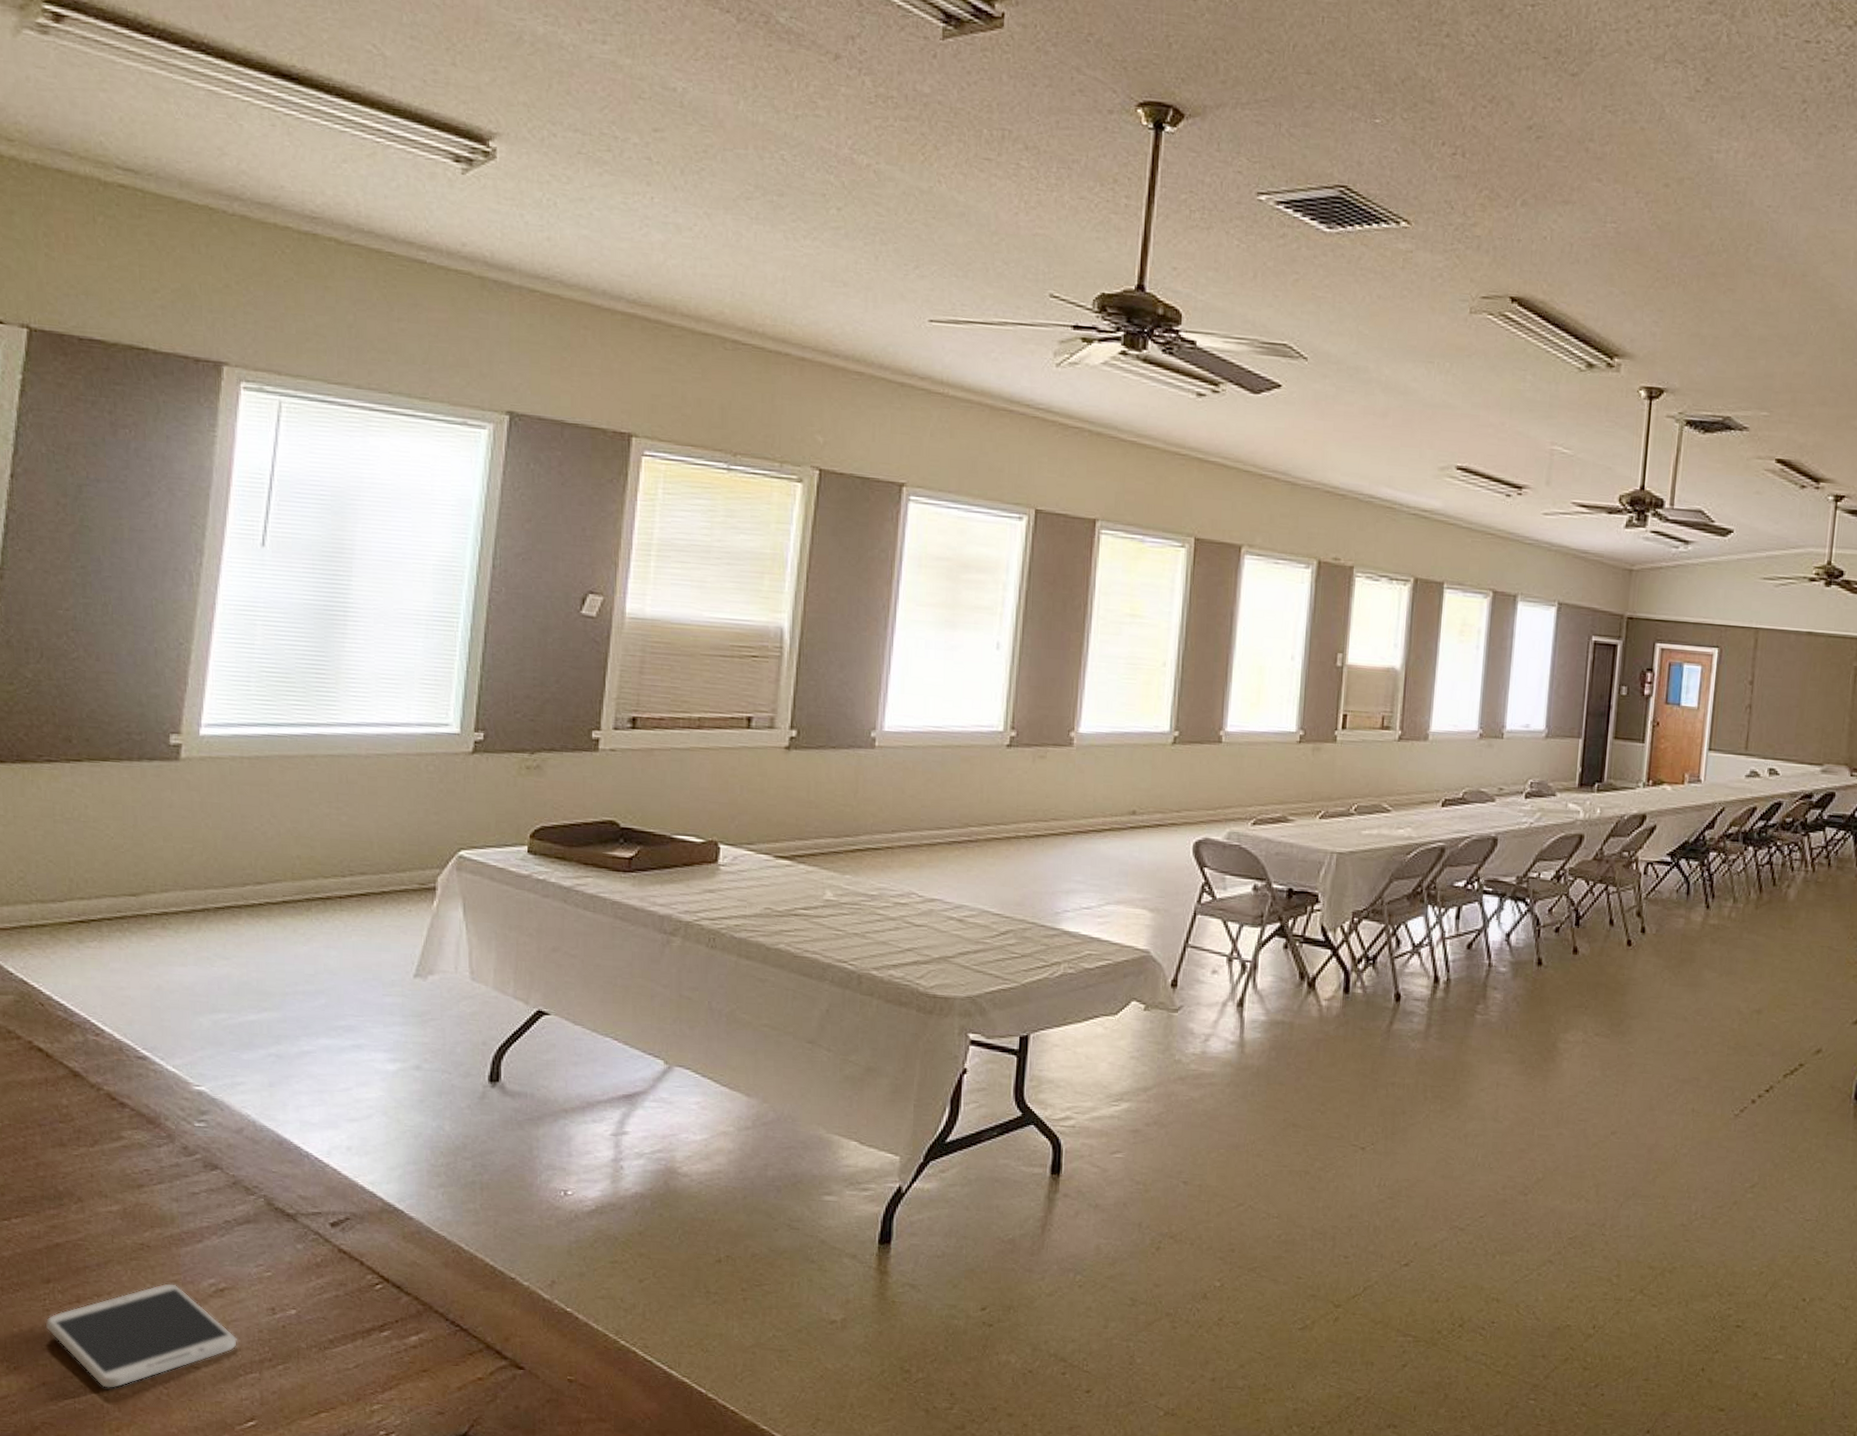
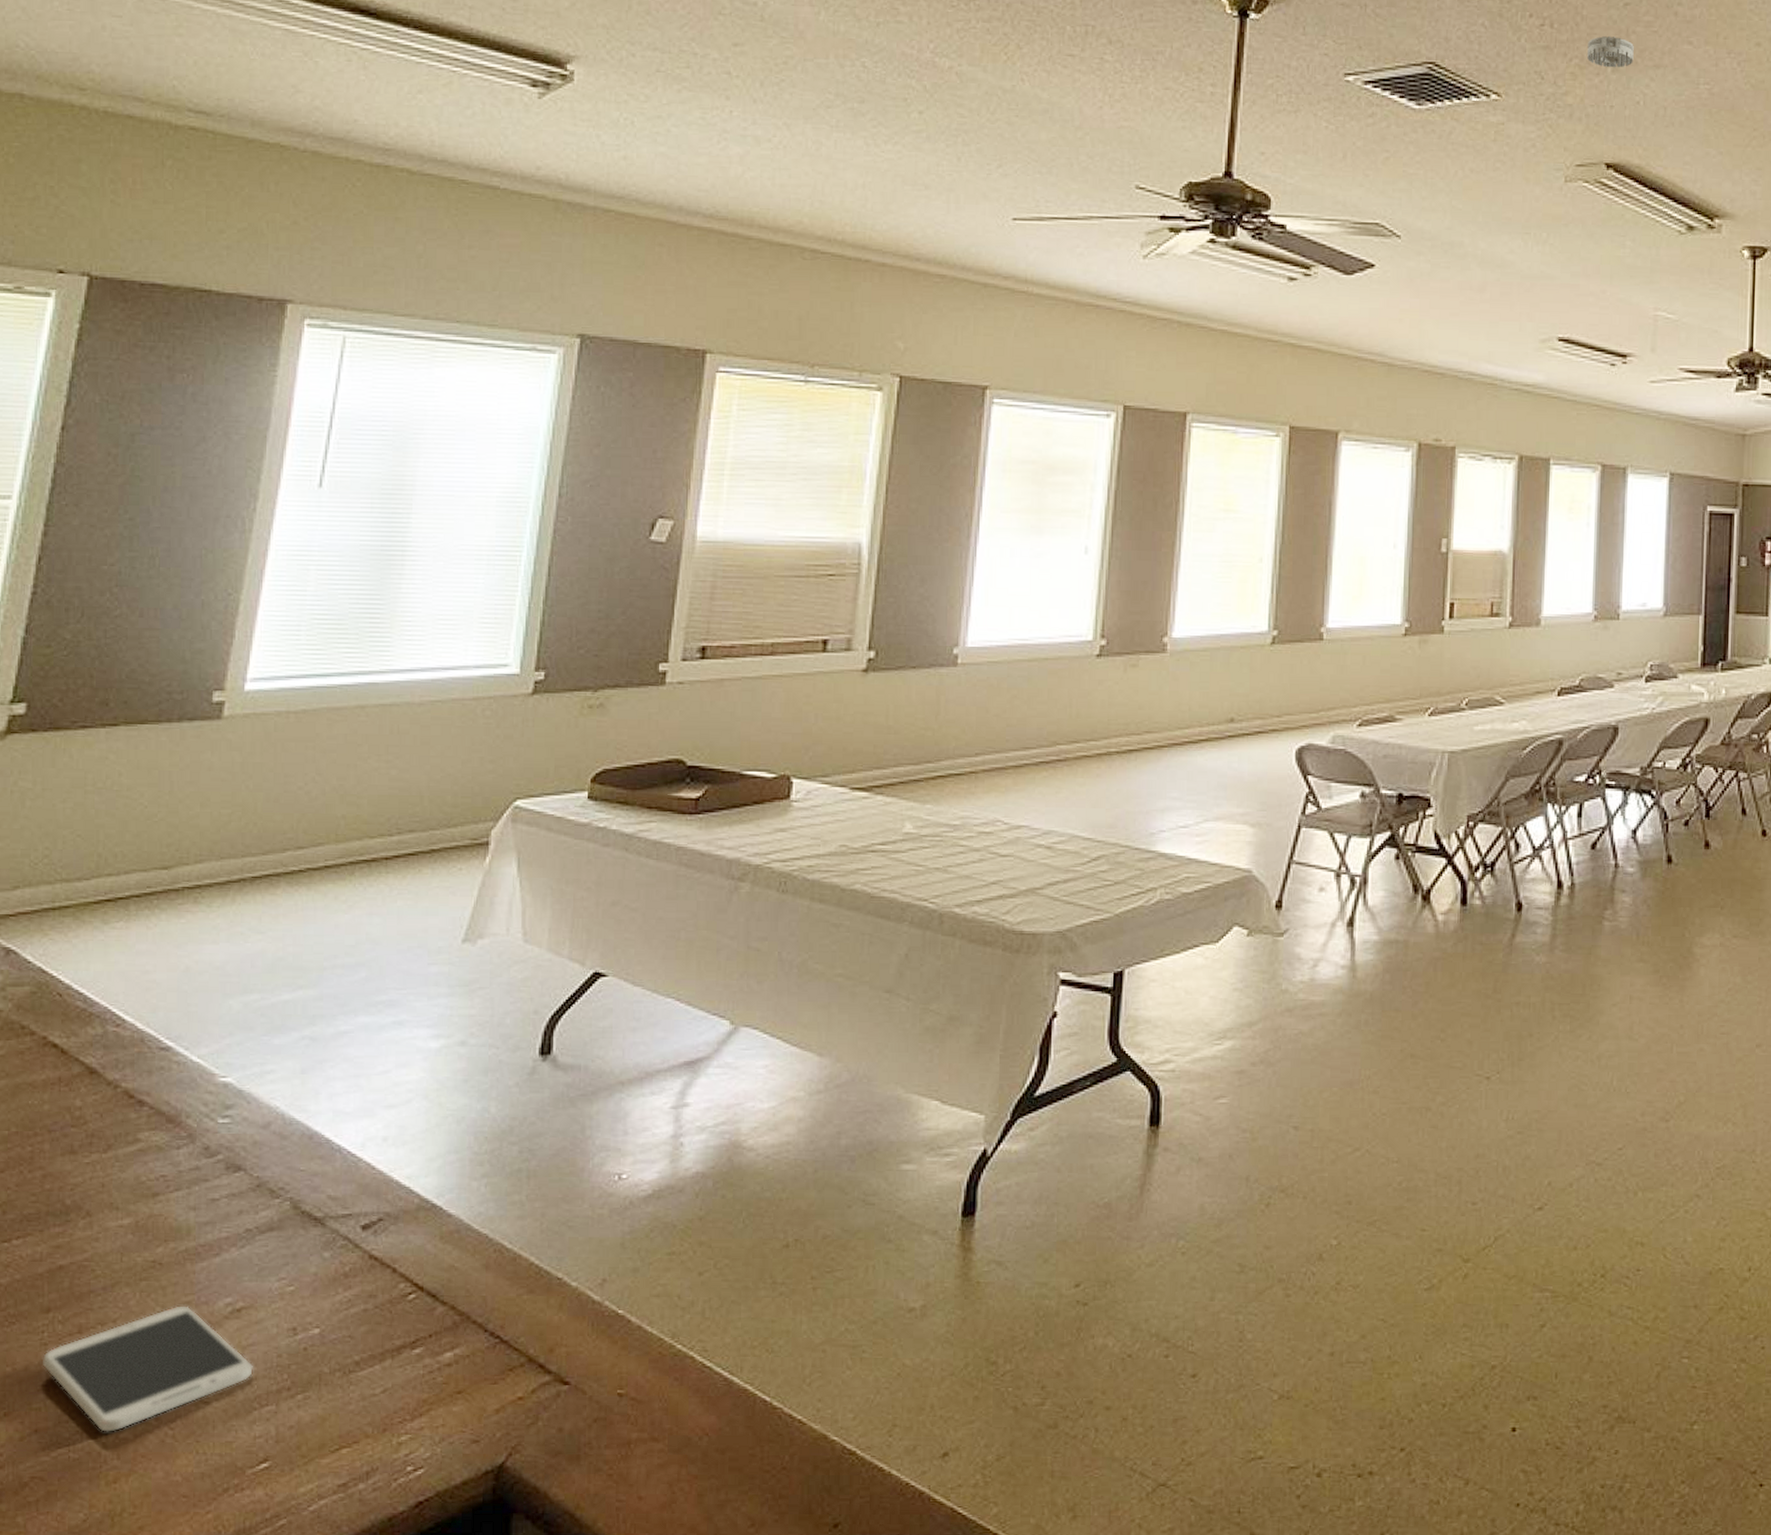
smoke detector: none [1497,168,1544,202] -> present [1587,35,1634,68]

